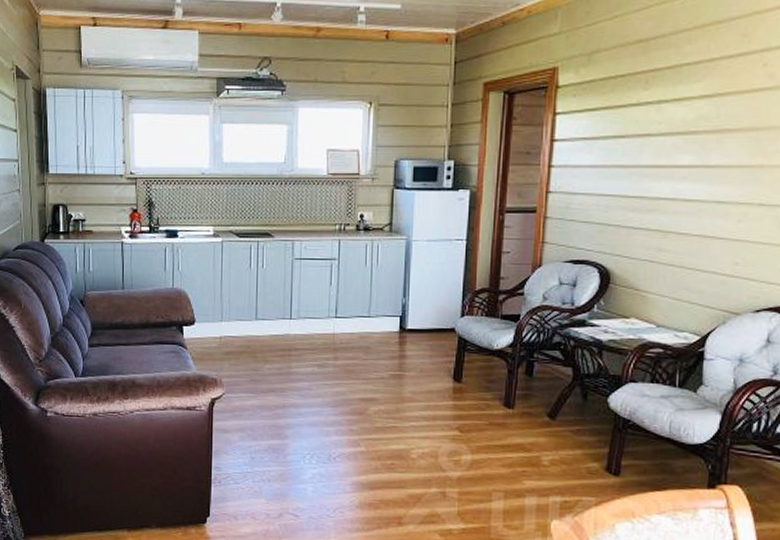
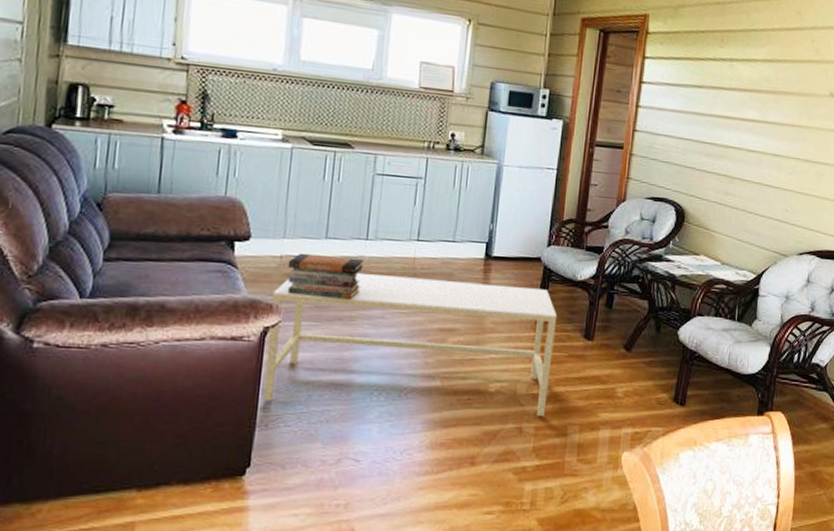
coffee table: none [215,349,475,483] -> present [262,272,558,417]
book stack: none [226,333,290,375] -> present [287,253,364,301]

